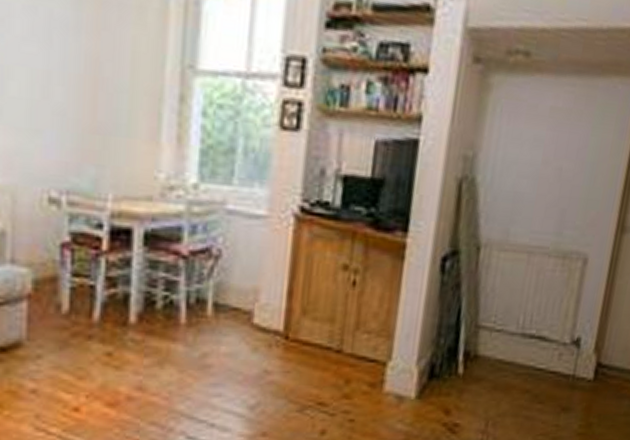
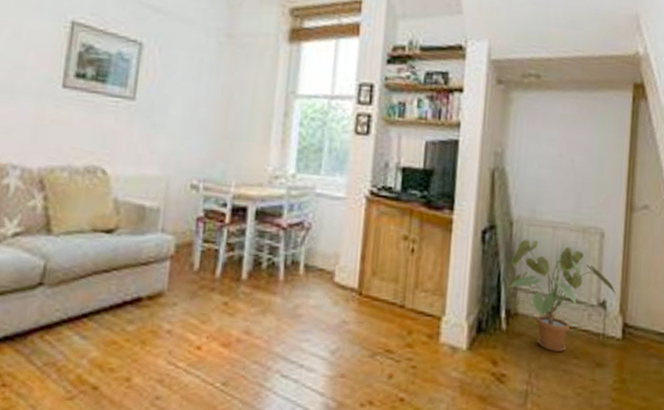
house plant: none [468,267,595,398] -> present [507,239,618,353]

